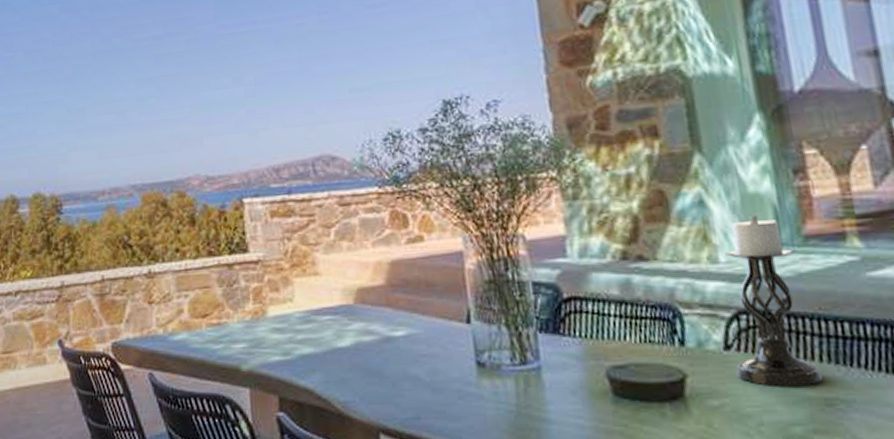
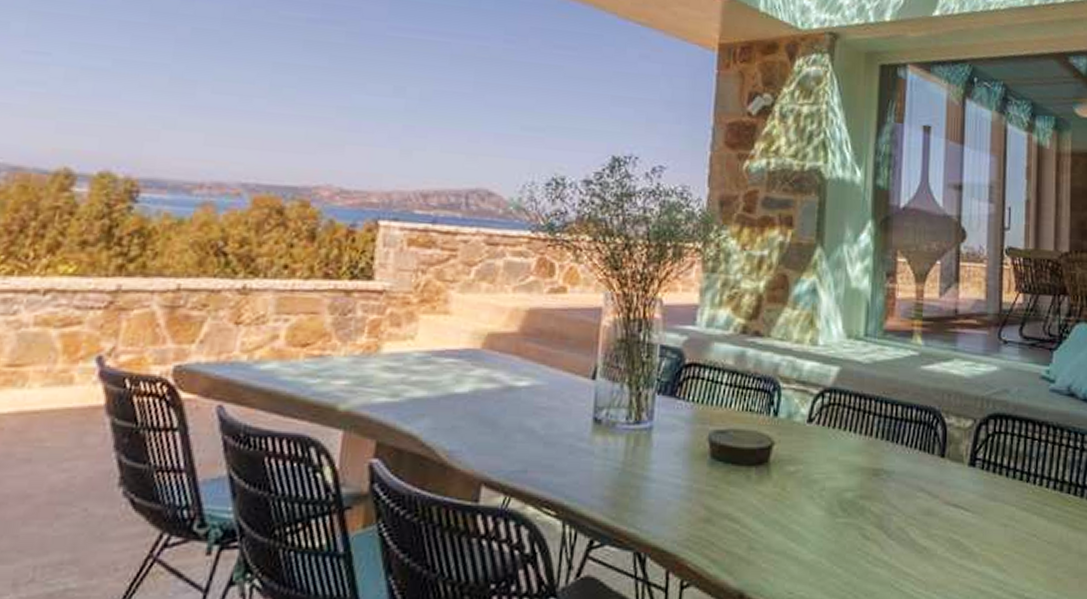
candle holder: present [724,214,822,387] -> none [813,307,875,458]

